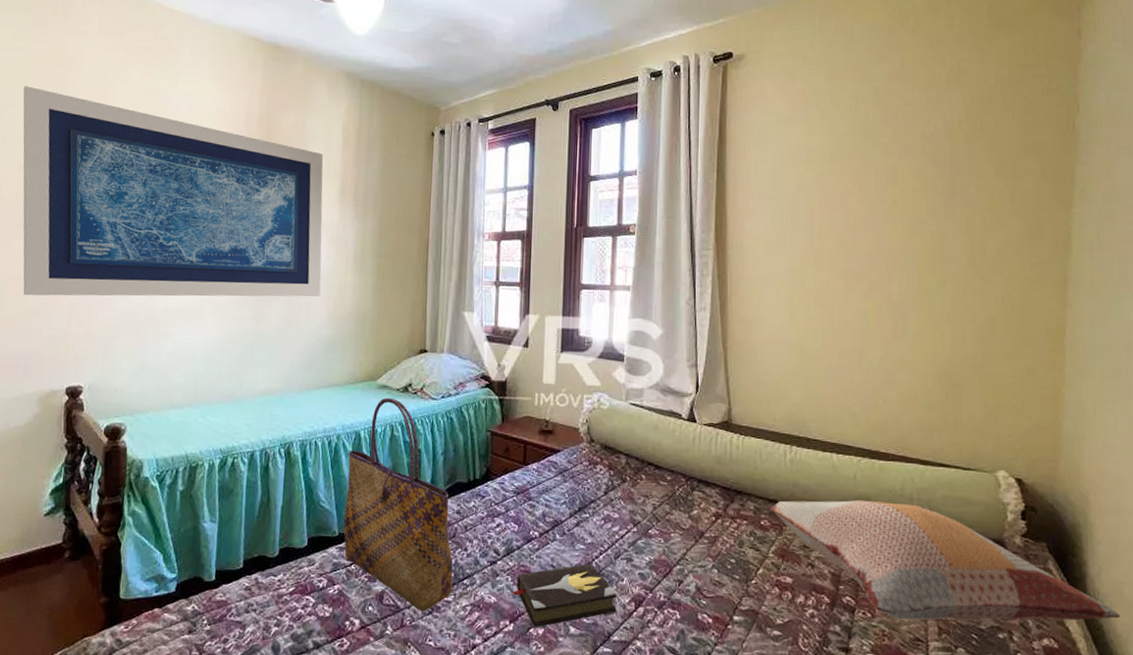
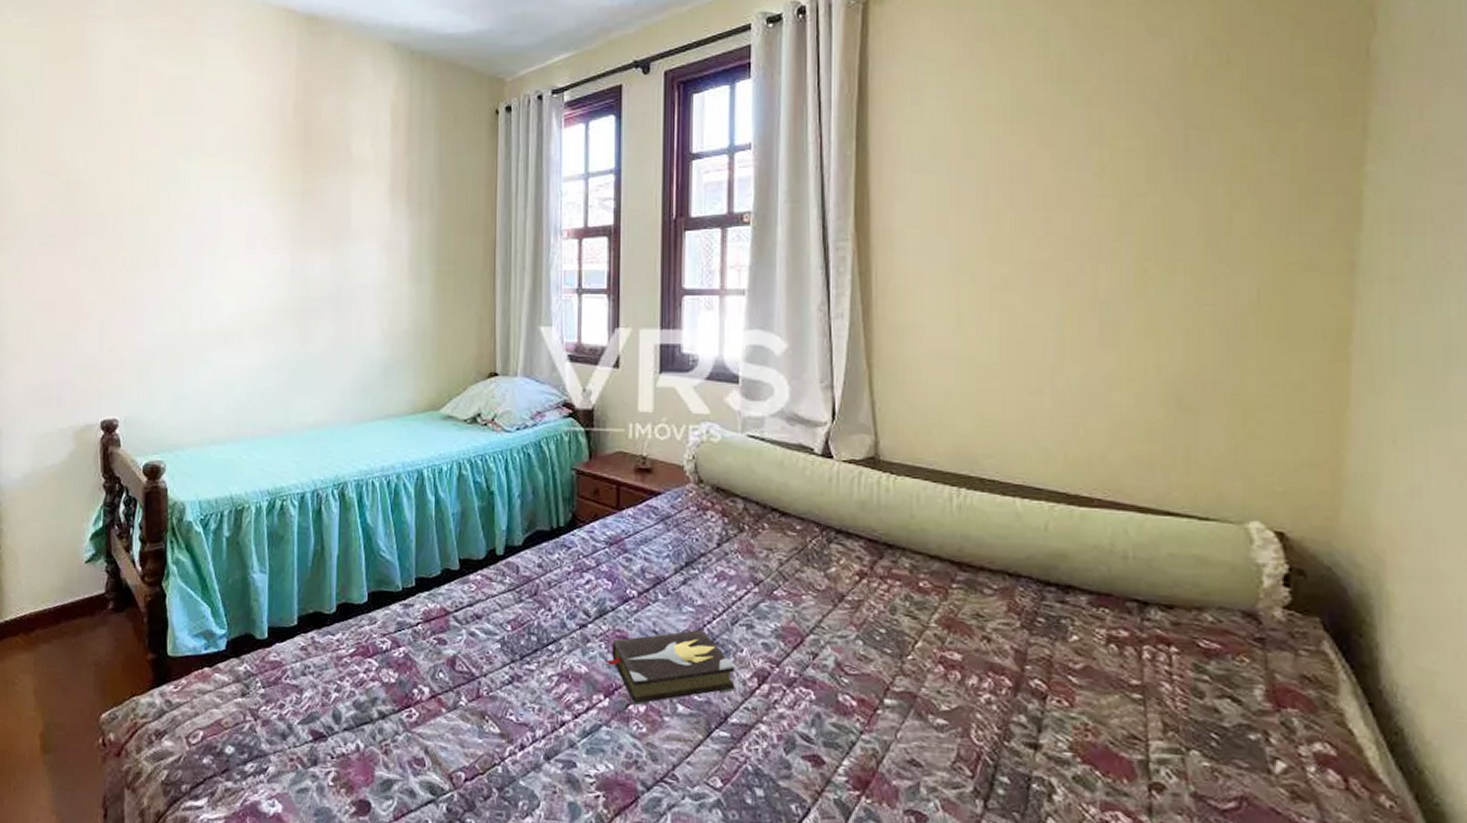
wall art: present [23,86,324,297] -> none [41,83,373,320]
tote bag: present [343,397,453,611] -> none [407,430,536,681]
decorative pillow: present [770,499,1121,621] -> none [931,557,1431,721]

